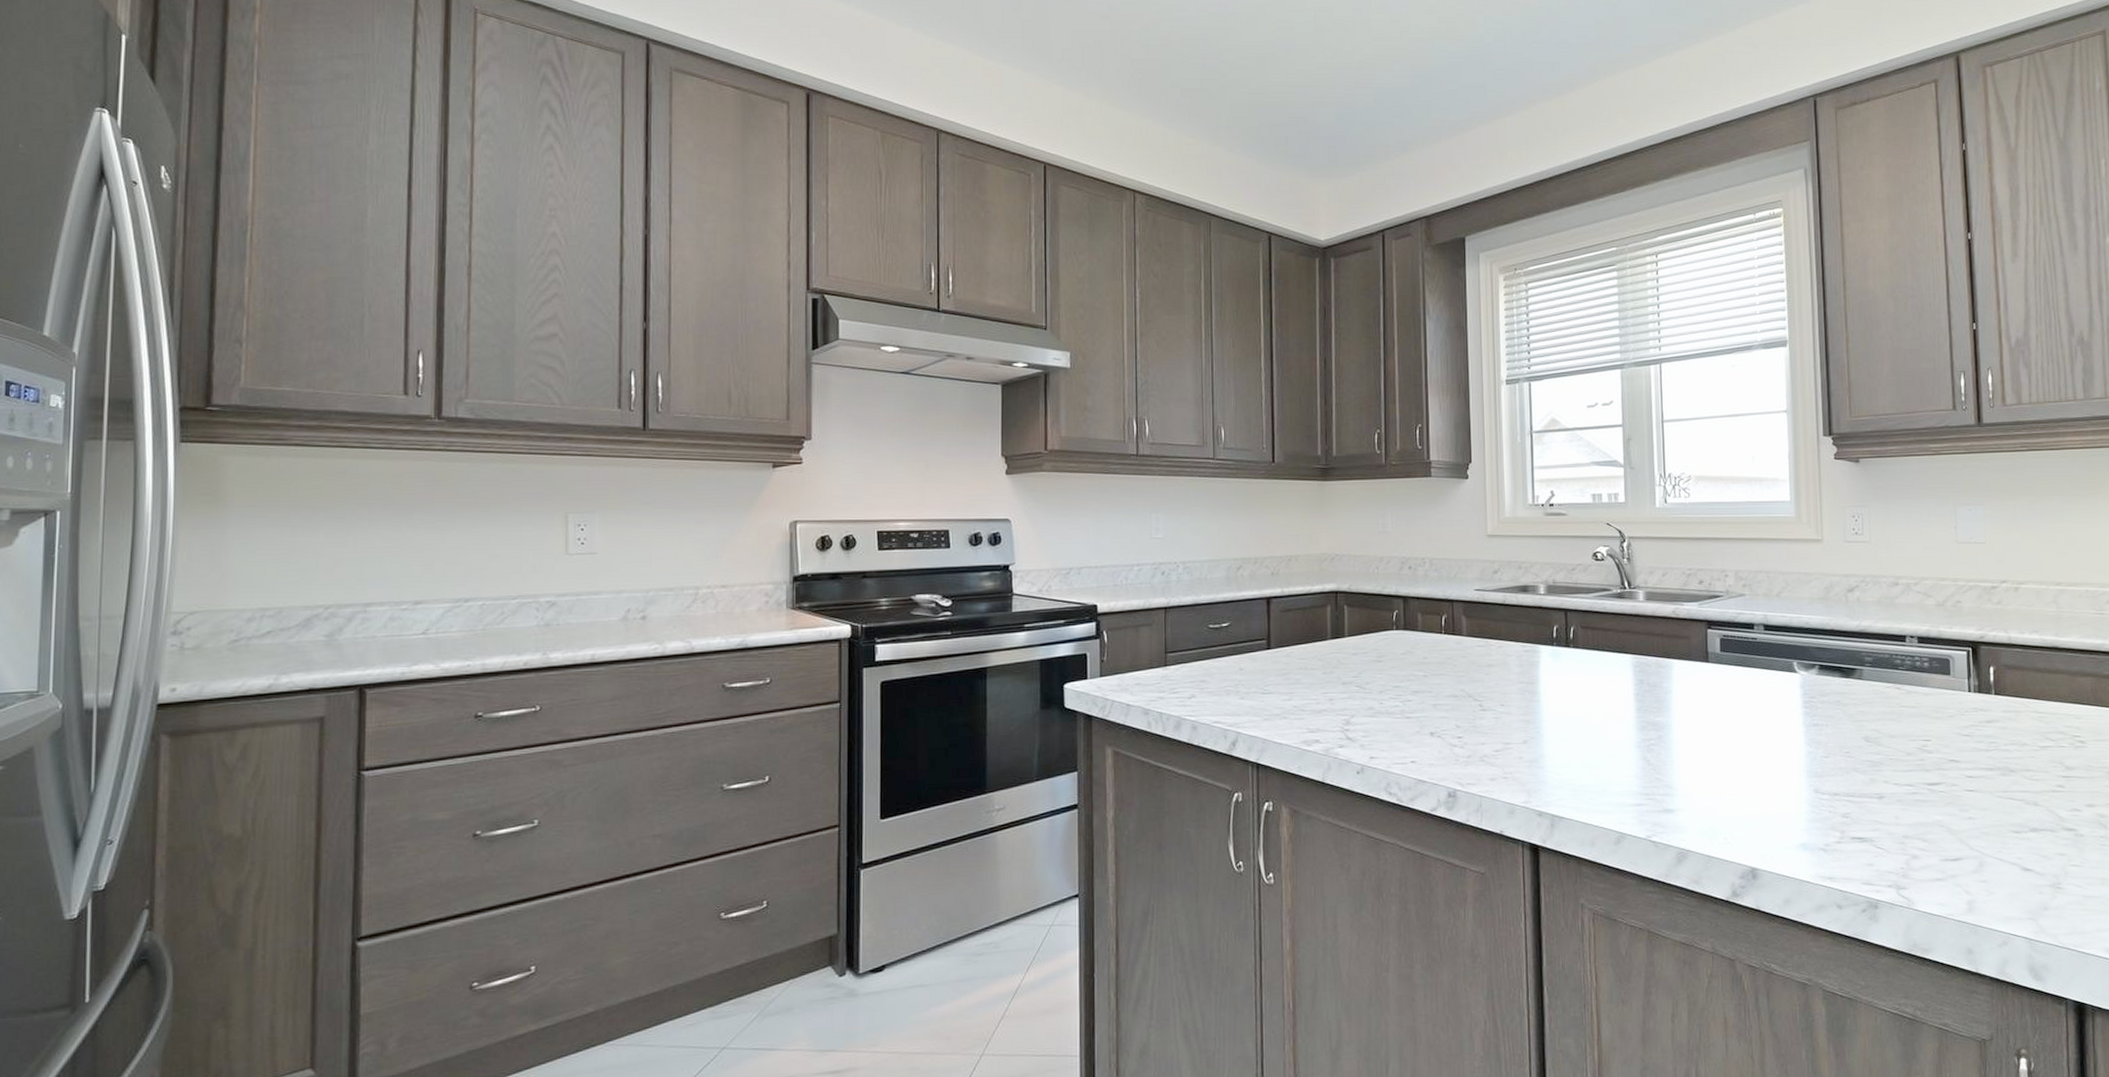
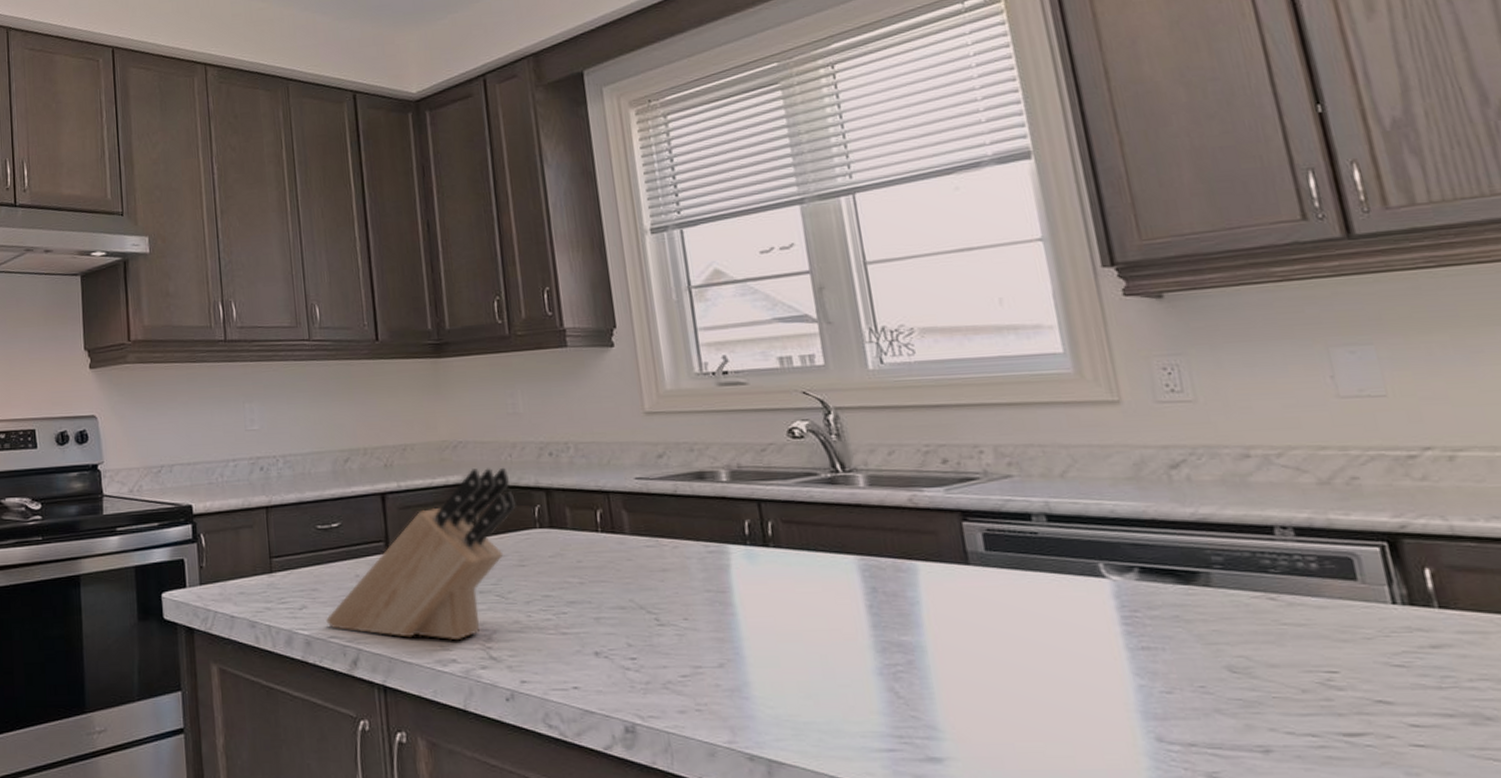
knife block: none [1211,578,1379,724] -> present [326,467,516,641]

